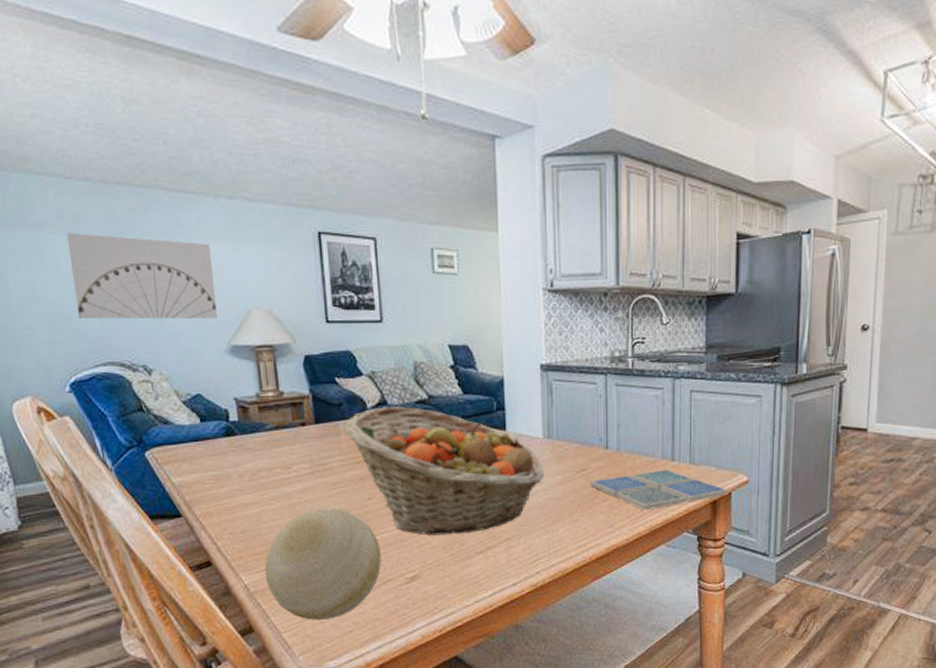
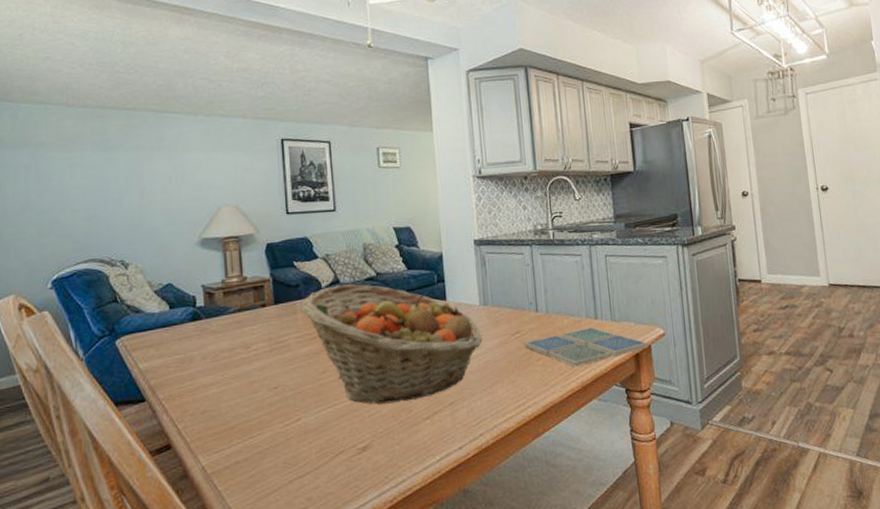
wall art: present [66,233,217,320] -> none [63,150,191,222]
decorative ball: present [265,508,382,621] -> none [222,383,334,500]

